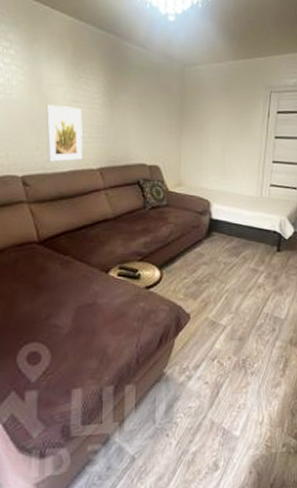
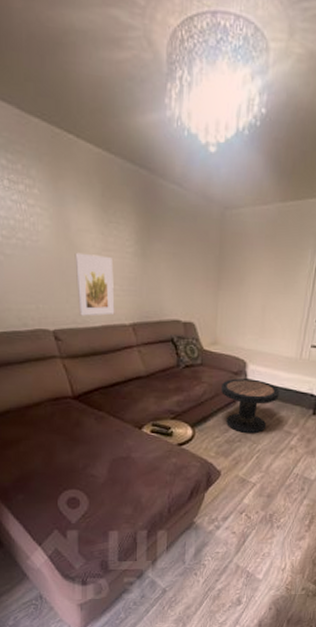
side table: none [188,218,244,274] -> present [221,378,280,434]

